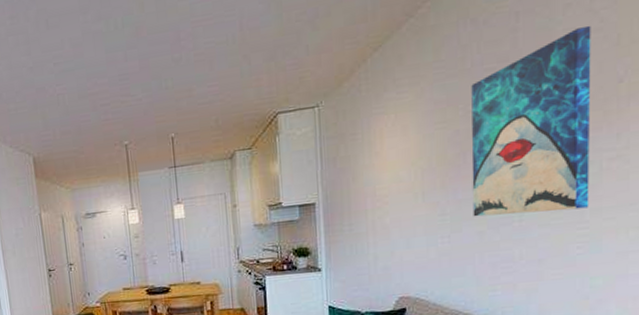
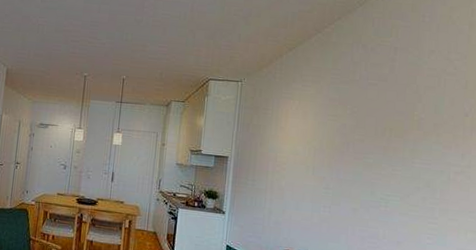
wall art: present [471,25,591,217] -> none [350,69,448,208]

